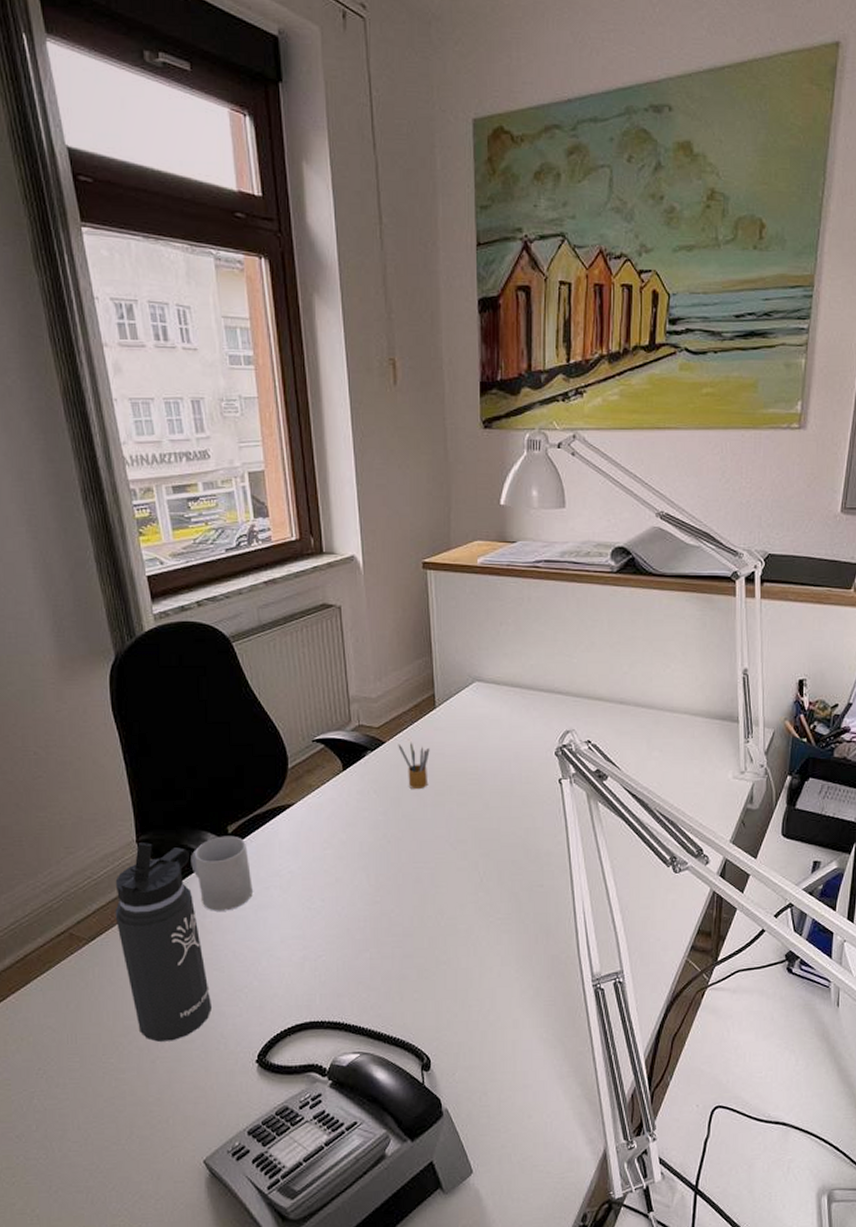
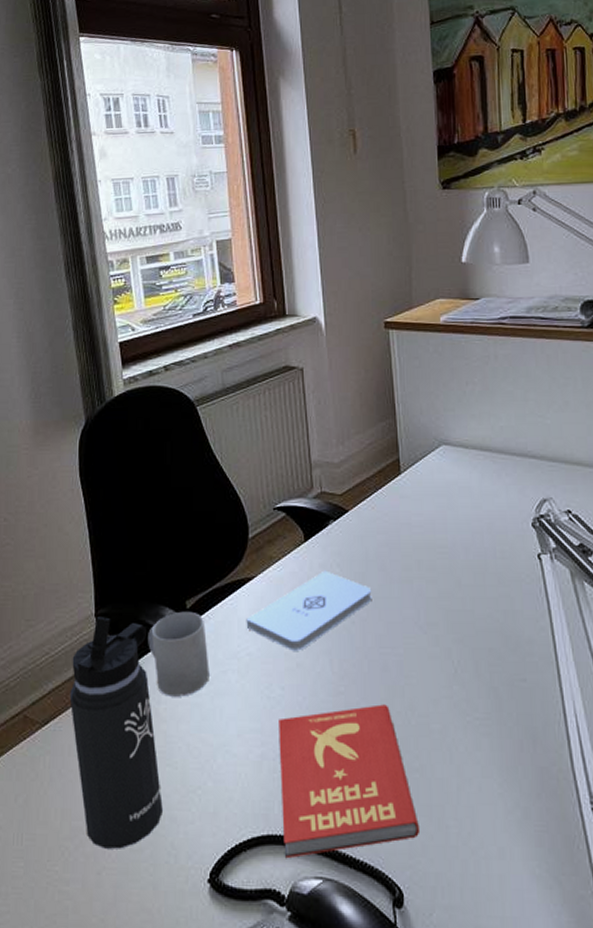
notepad: none [287,796,407,868] -> present [246,570,372,651]
book: none [319,910,445,1040] -> present [279,704,419,859]
pencil box: present [398,742,430,790] -> none [362,511,396,564]

